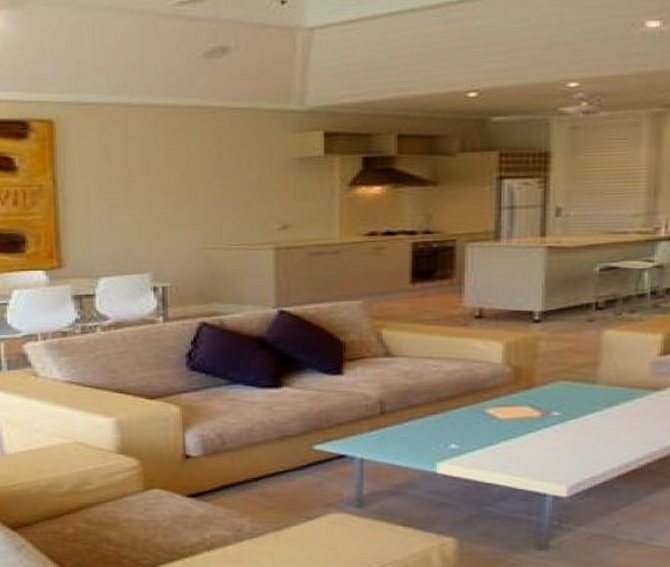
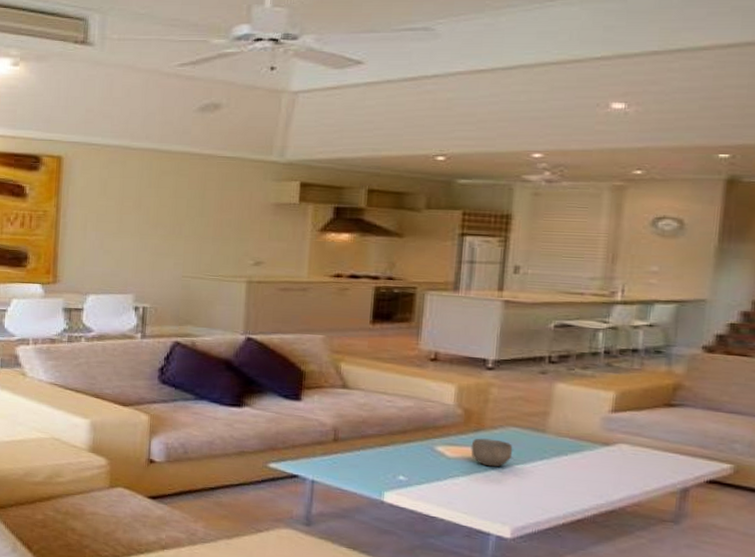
bowl: none [522,395,565,425] -> present [471,438,513,467]

